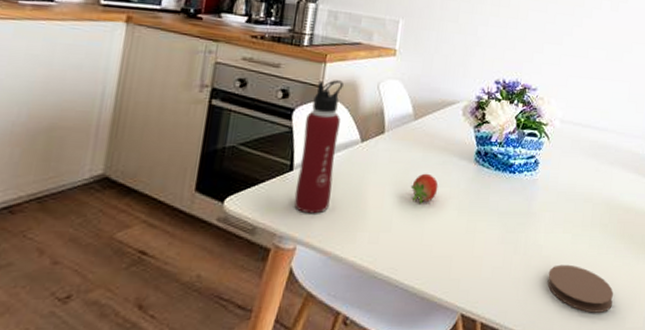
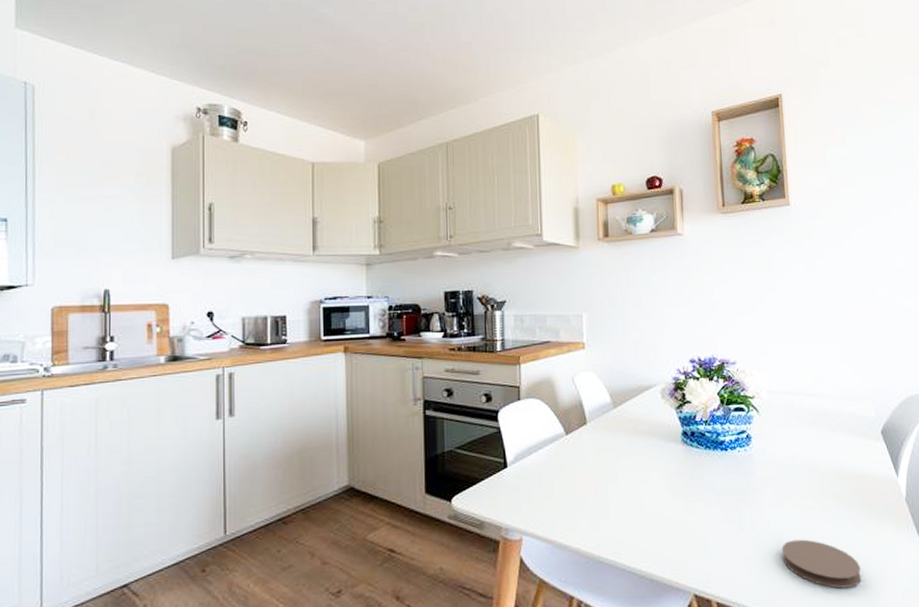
water bottle: present [294,80,344,214] -> none [511,379,546,507]
fruit: present [410,173,439,206] -> none [621,458,649,491]

